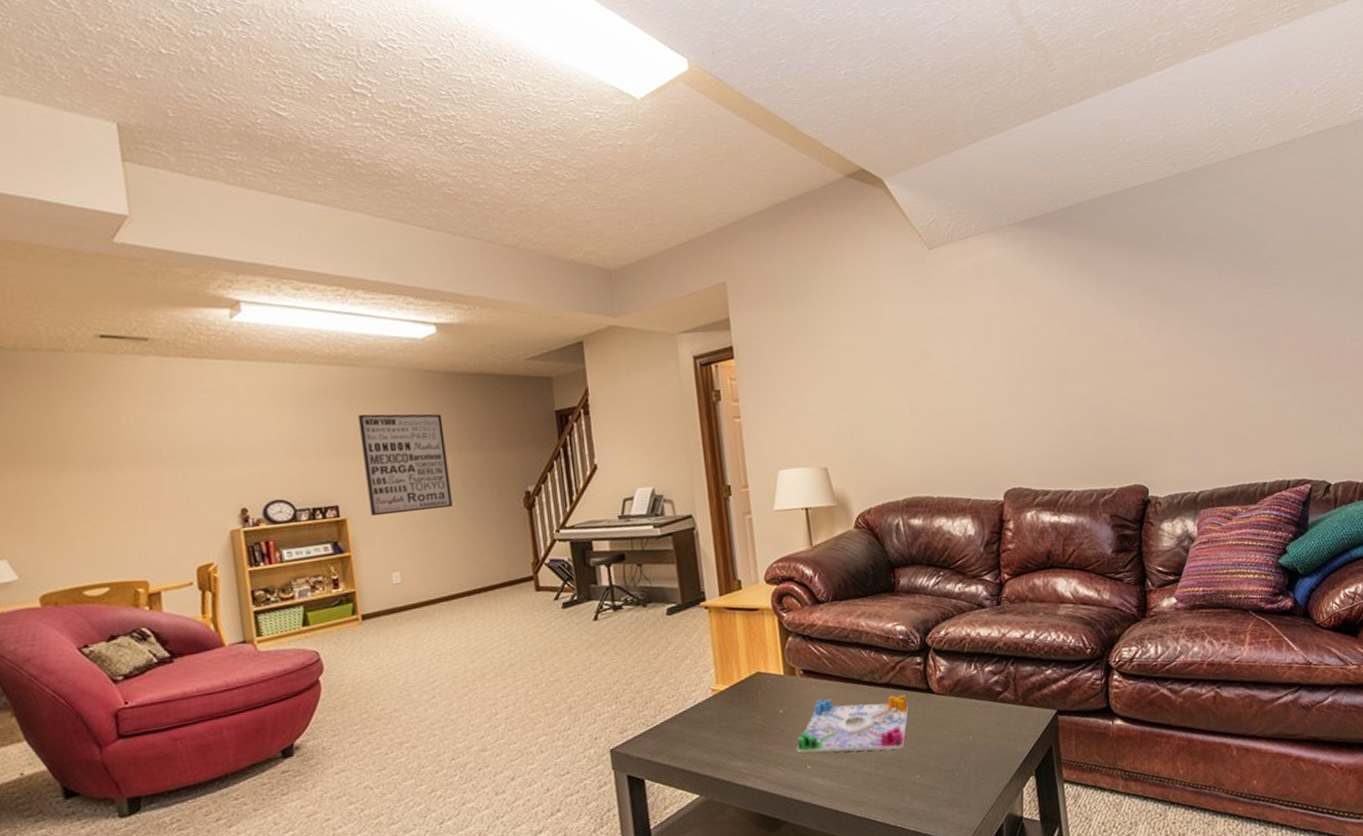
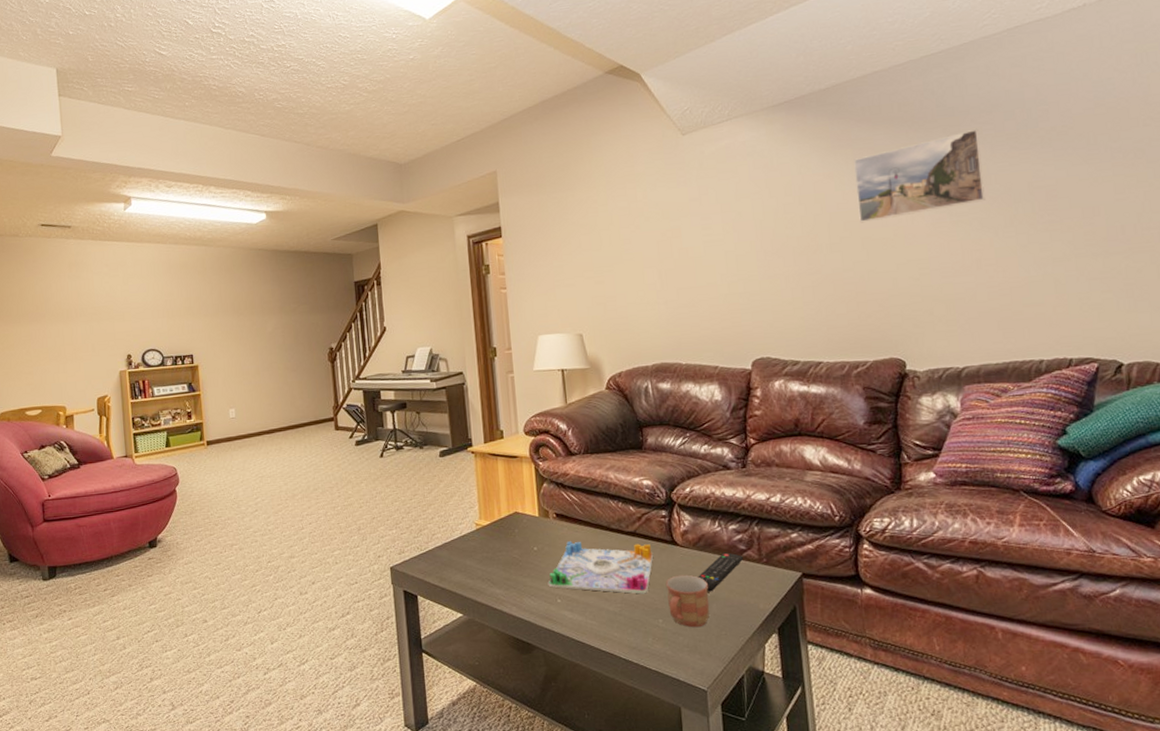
wall art: present [358,413,453,517] -> none [209,283,275,364]
mug: none [922,723,968,780] -> present [665,574,710,628]
remote control: none [955,696,1001,740] -> present [698,552,744,592]
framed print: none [1097,255,1215,348] -> present [854,128,985,223]

